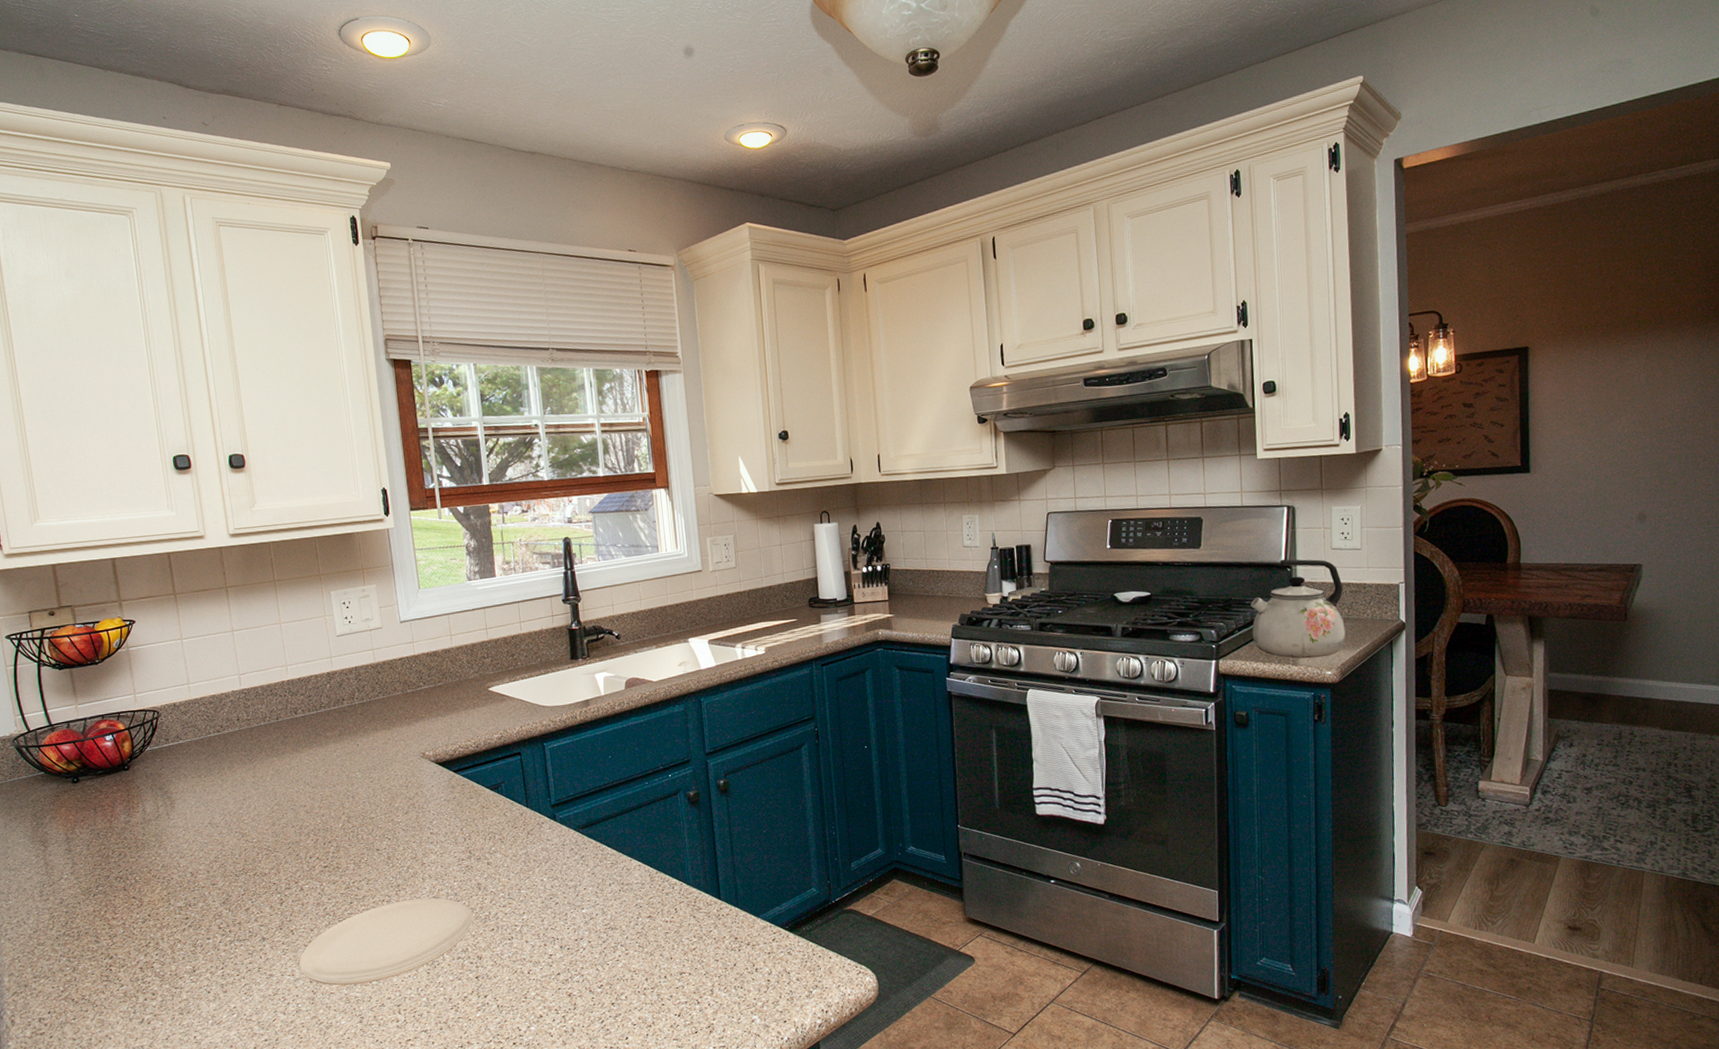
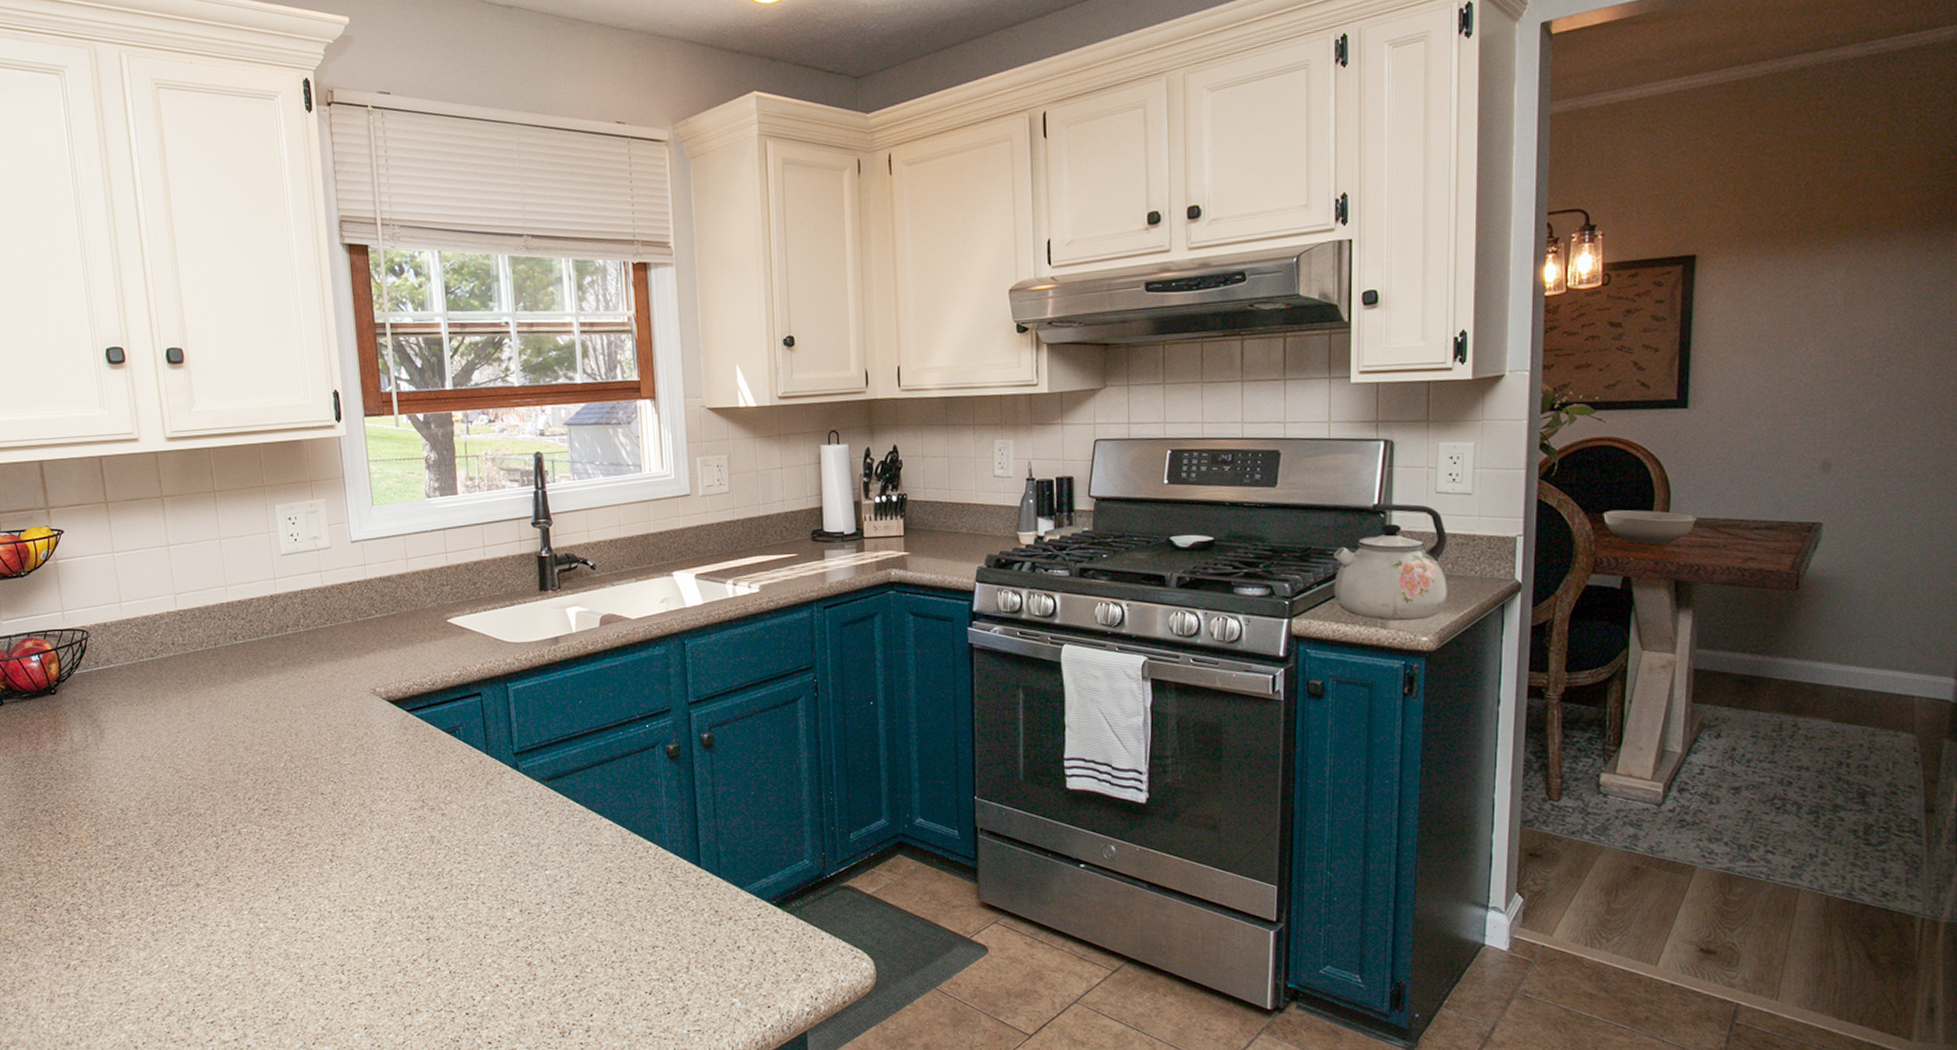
plate: present [298,897,473,986] -> none [235,849,424,941]
bowl: none [1467,558,1543,587] -> present [1603,510,1697,545]

